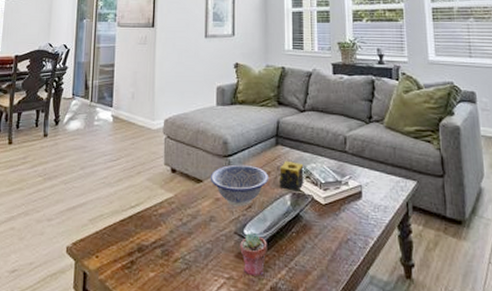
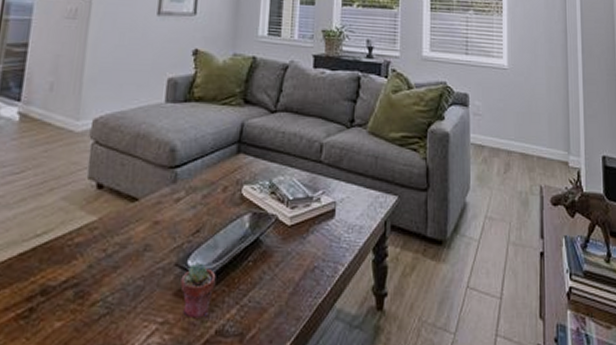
decorative bowl: present [210,164,269,207] -> none [148,177,226,231]
candle: present [279,161,304,192] -> none [238,173,270,211]

